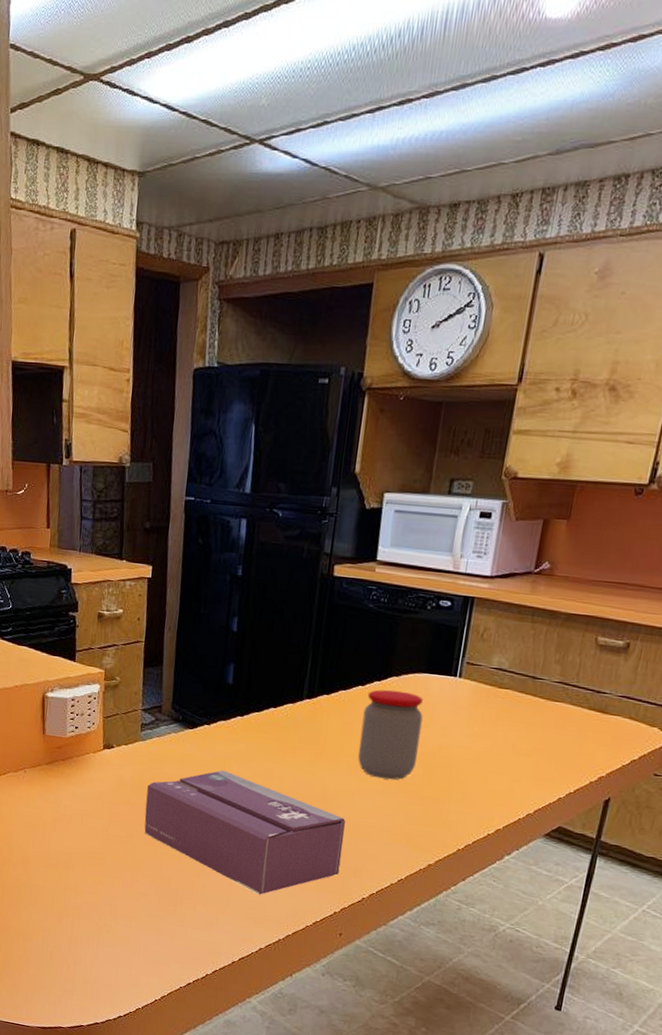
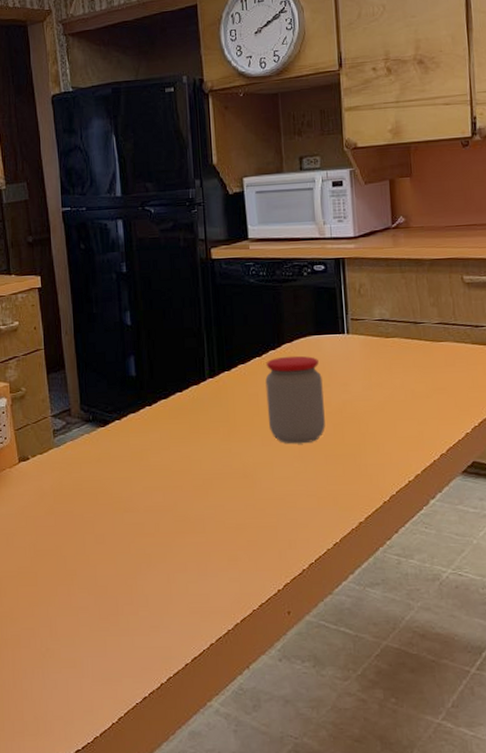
tissue box: present [144,770,345,895] -> none [69,462,275,586]

